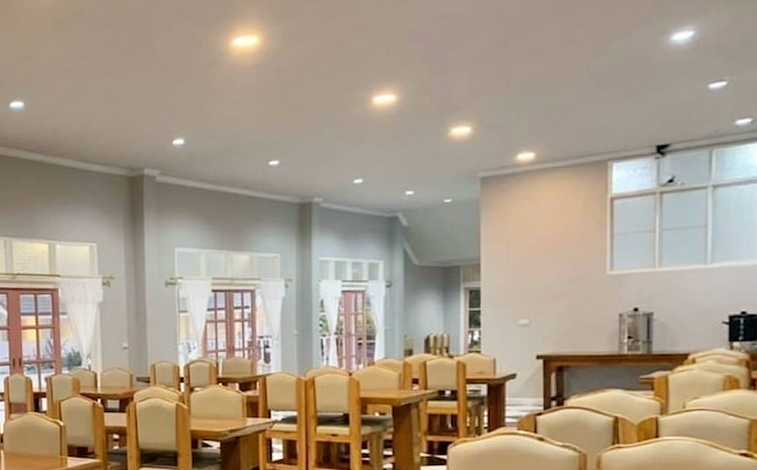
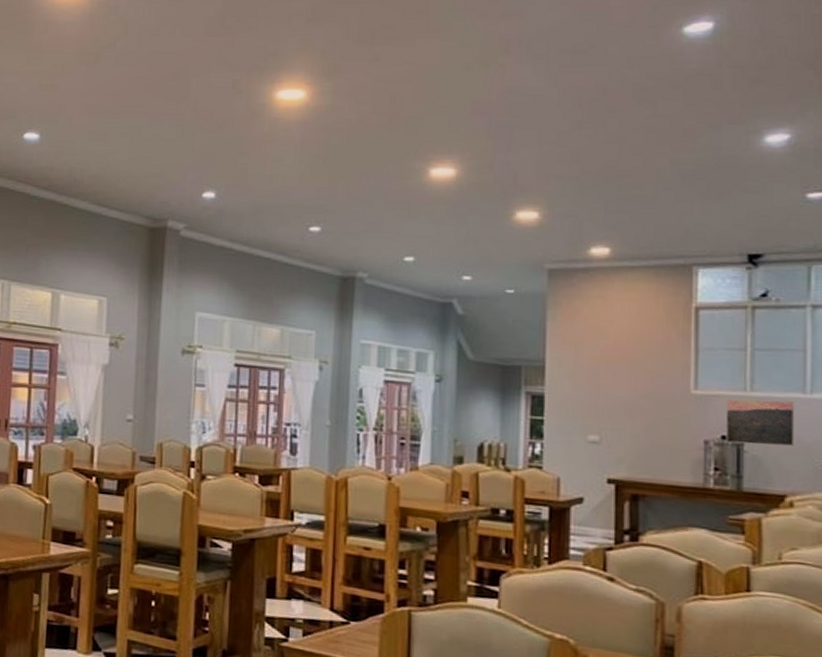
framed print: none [637,272,698,313] -> present [725,399,795,447]

